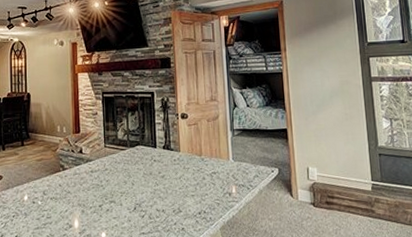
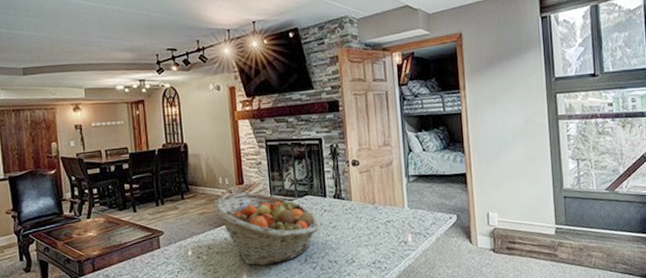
fruit basket: none [50,140,149,213] -> present [213,192,320,266]

